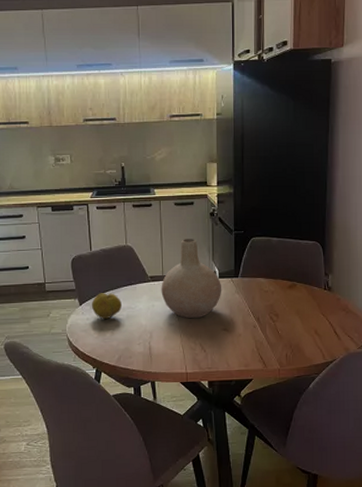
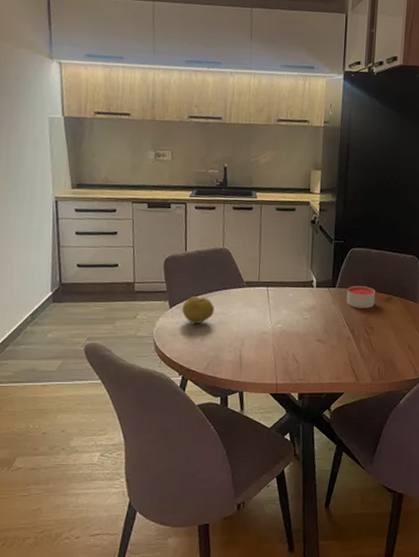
vase: present [161,239,222,319] -> none [256,245,319,328]
candle: none [250,274,278,297] -> present [346,286,375,309]

